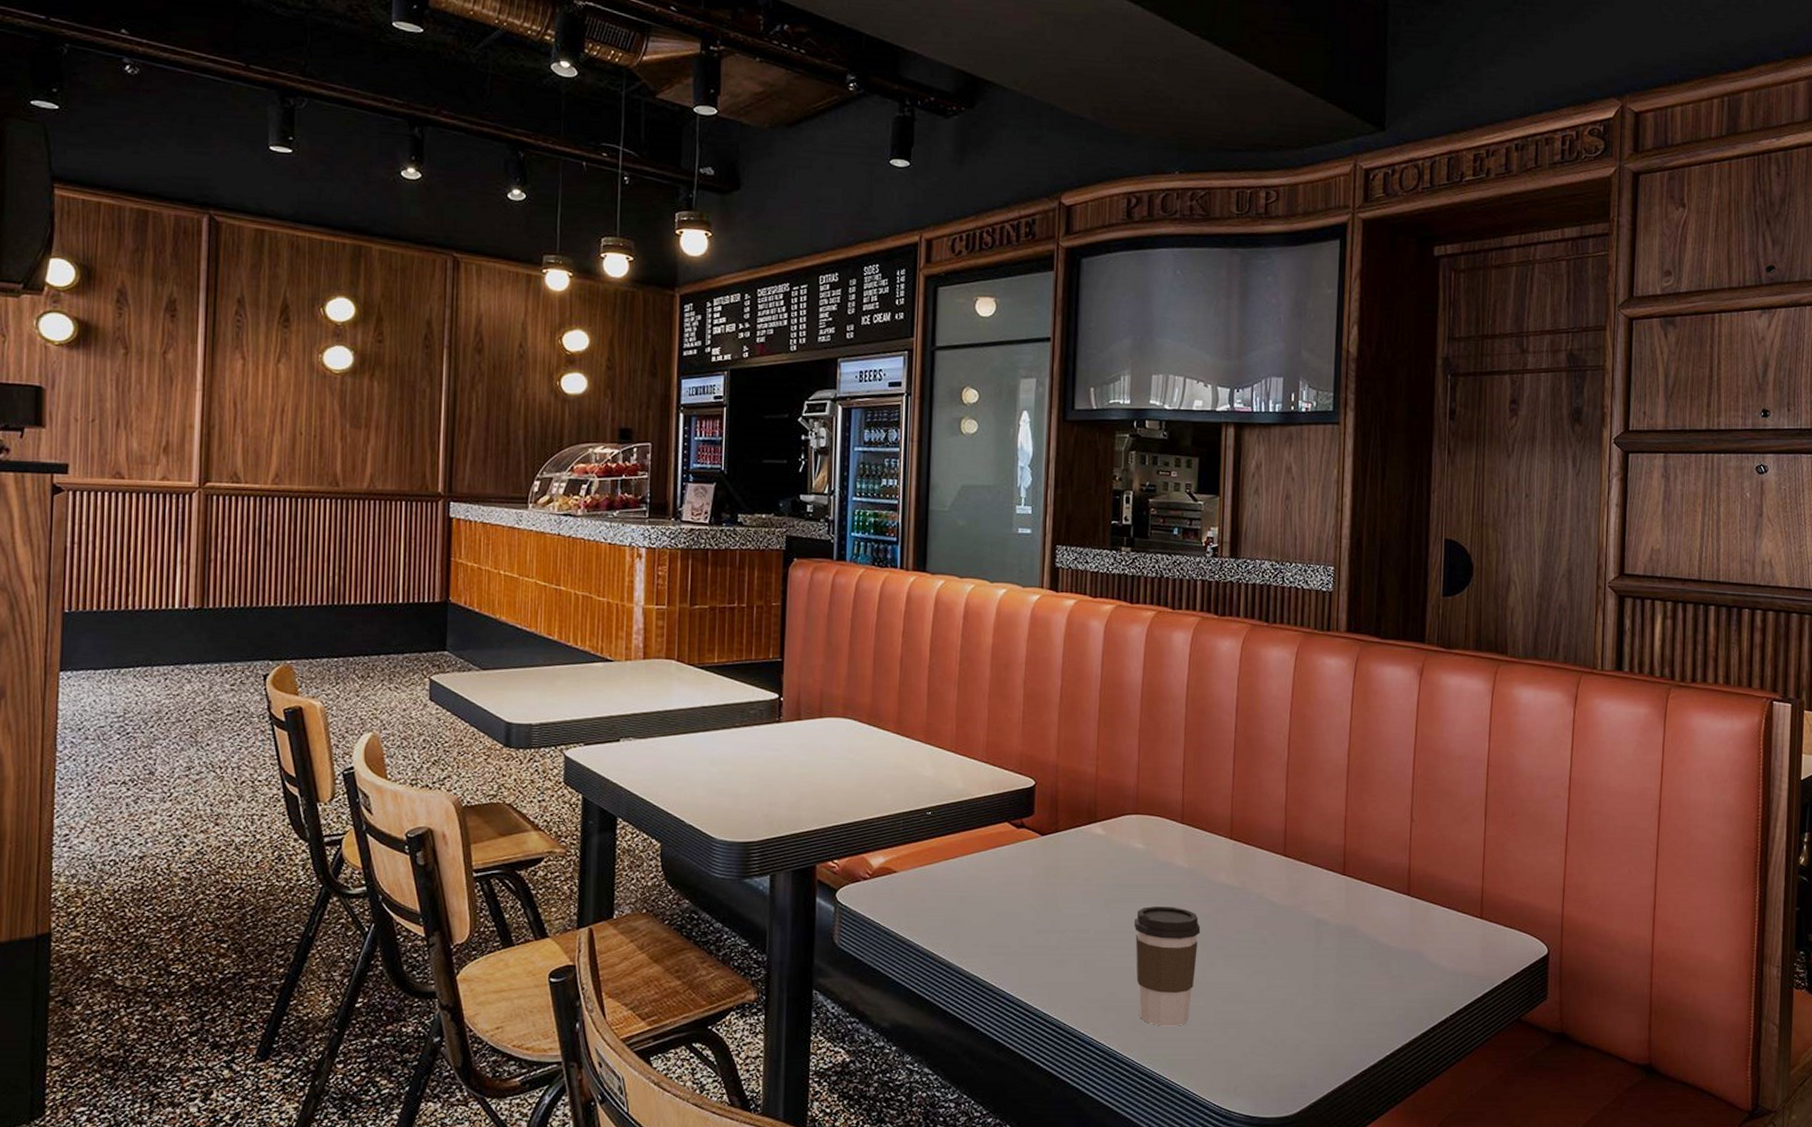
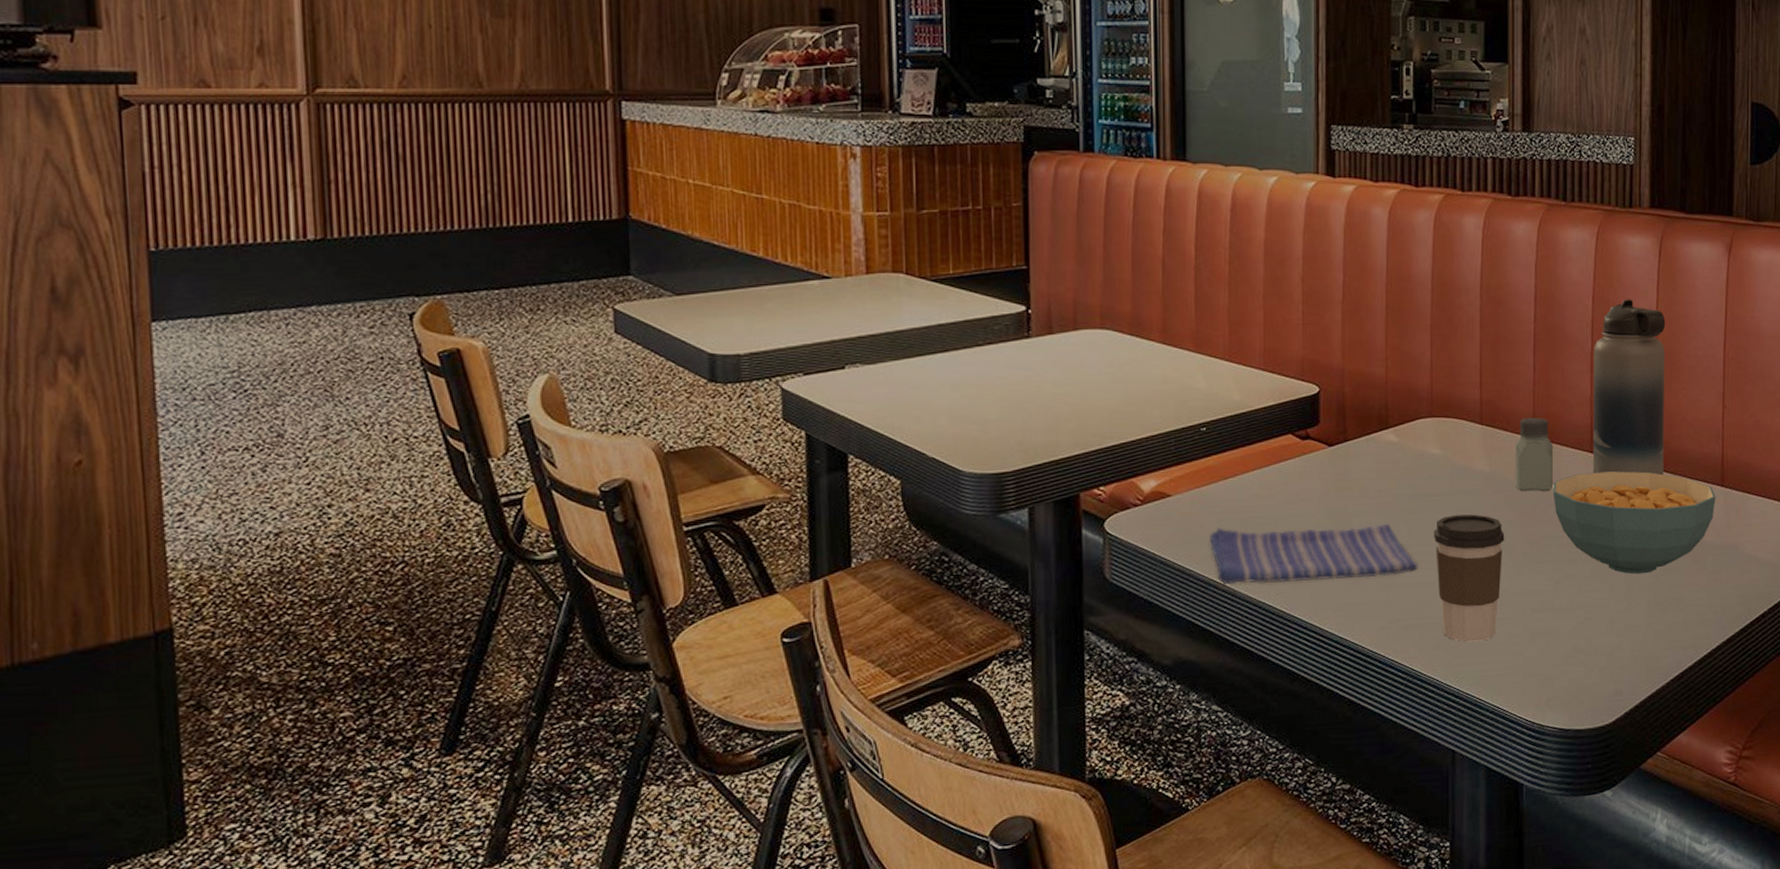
dish towel: none [928,904,1119,960] -> present [1208,524,1418,585]
saltshaker: none [1212,820,1248,889] -> present [1515,418,1553,491]
cereal bowl: none [1247,874,1402,974] -> present [1553,471,1716,575]
water bottle: none [1285,715,1359,882] -> present [1592,299,1666,476]

